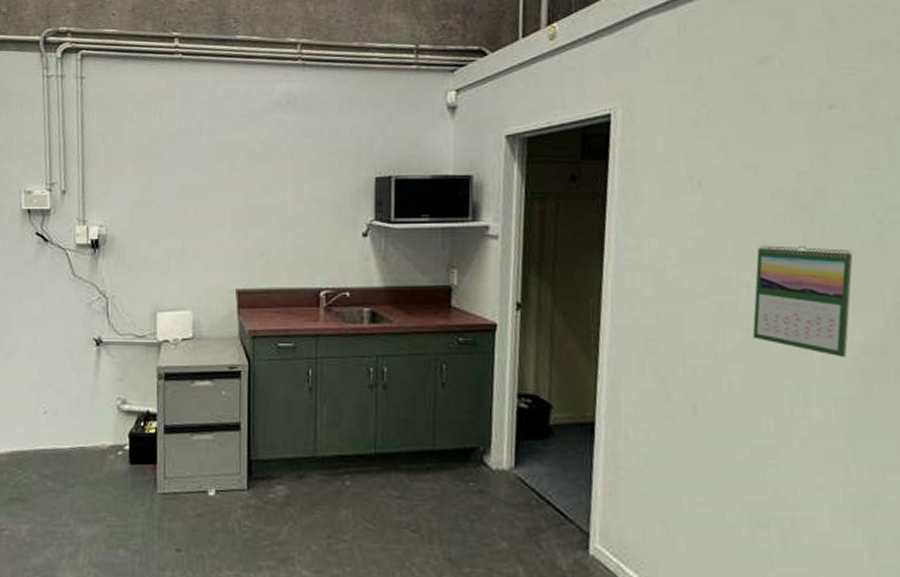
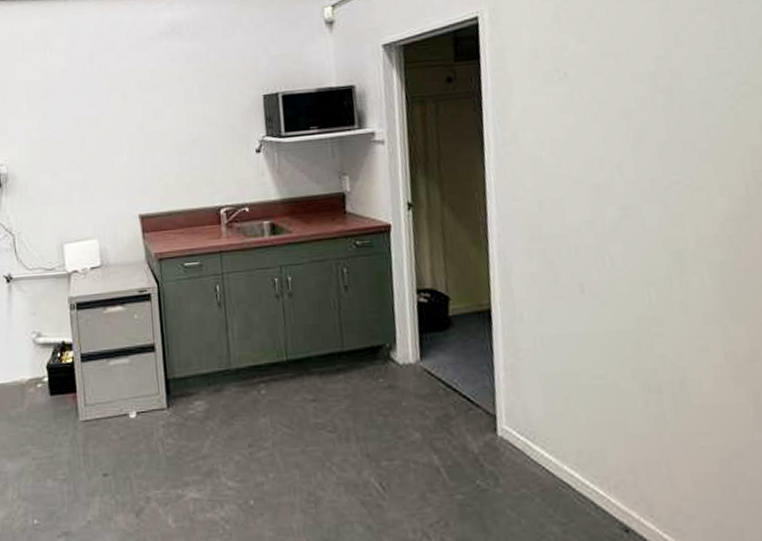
calendar: present [752,245,853,358] -> none [624,124,715,226]

